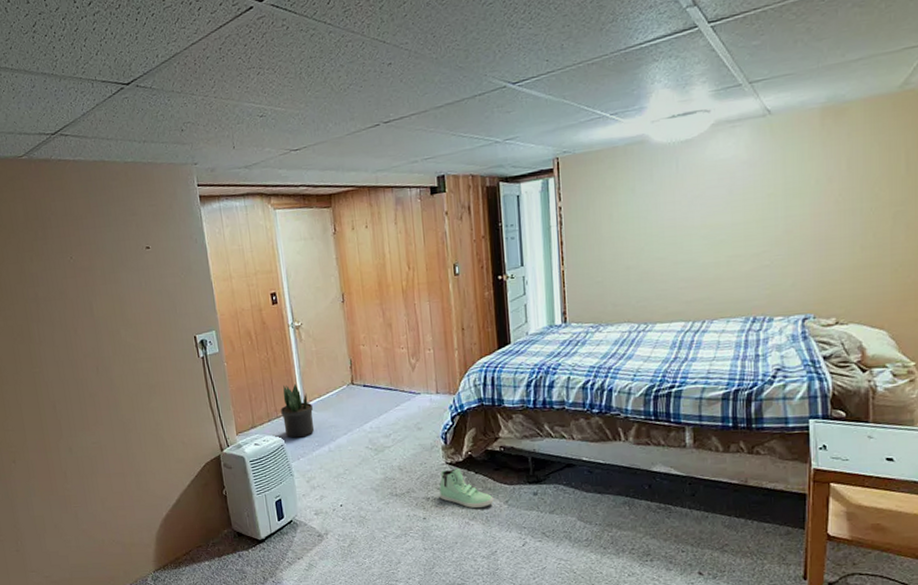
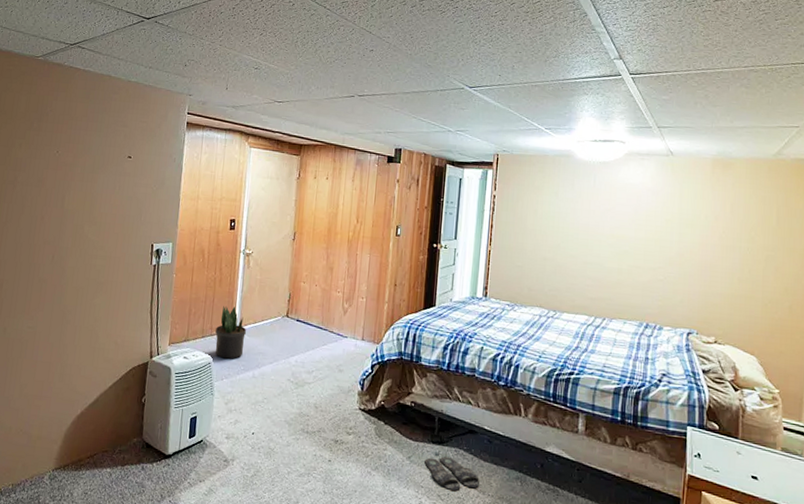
sneaker: present [439,468,494,508] -> none [348,415,398,459]
slippers: none [523,494,585,527] -> present [424,456,479,492]

